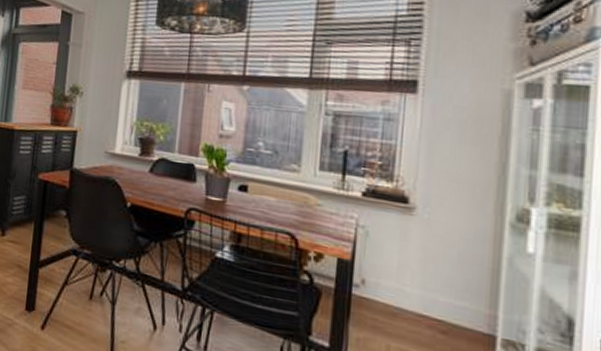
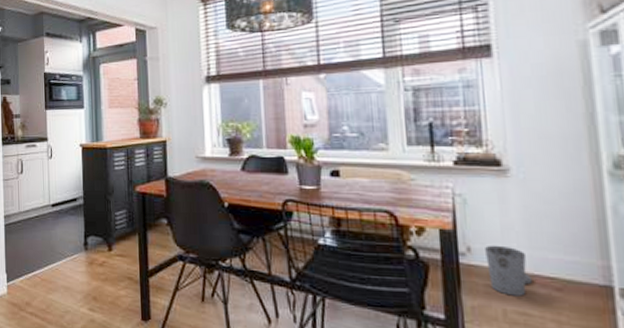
trash can: none [378,280,421,335] -> present [485,245,533,296]

